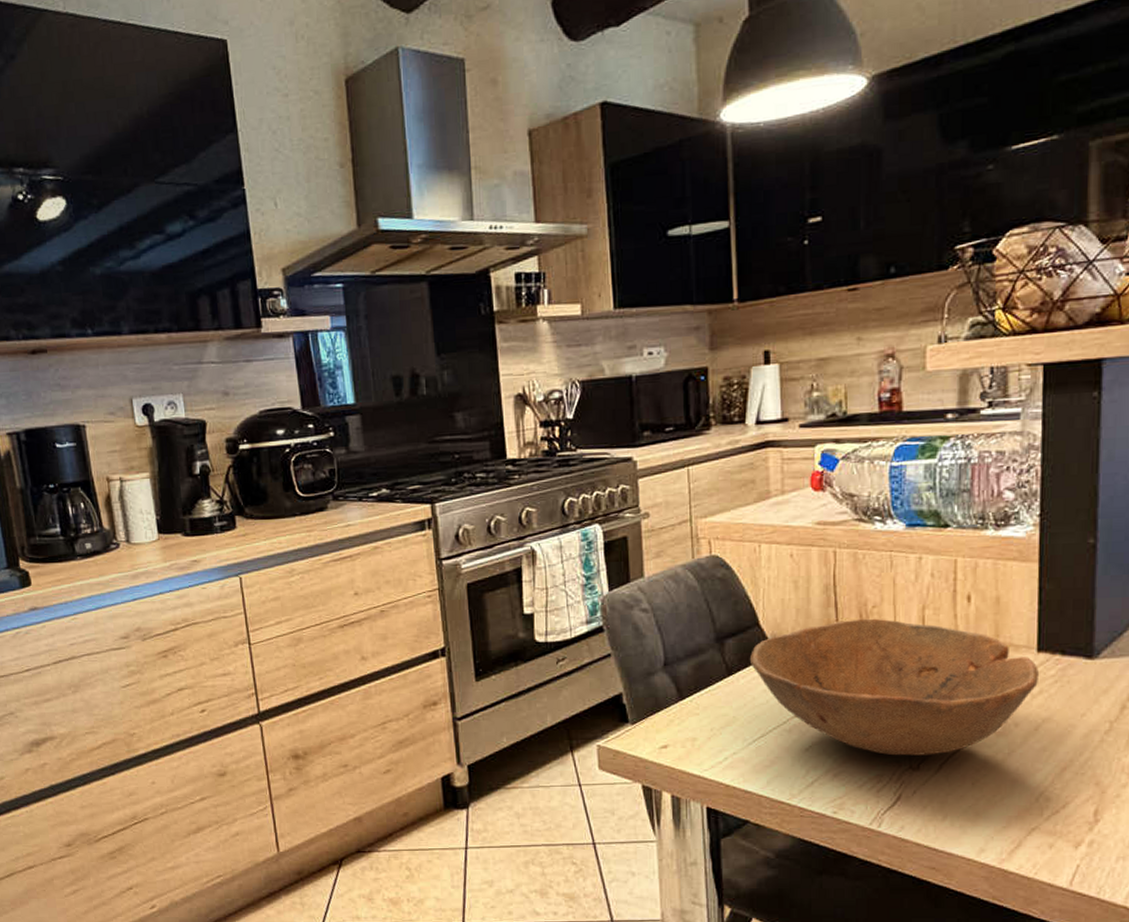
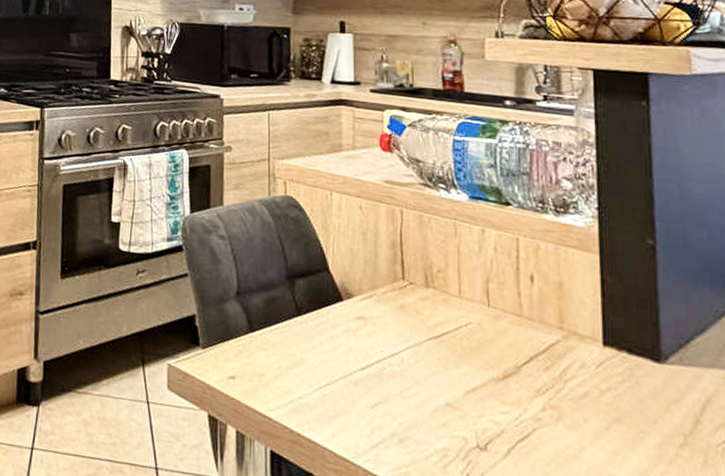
bowl: present [749,618,1040,756] -> none [318,279,607,438]

